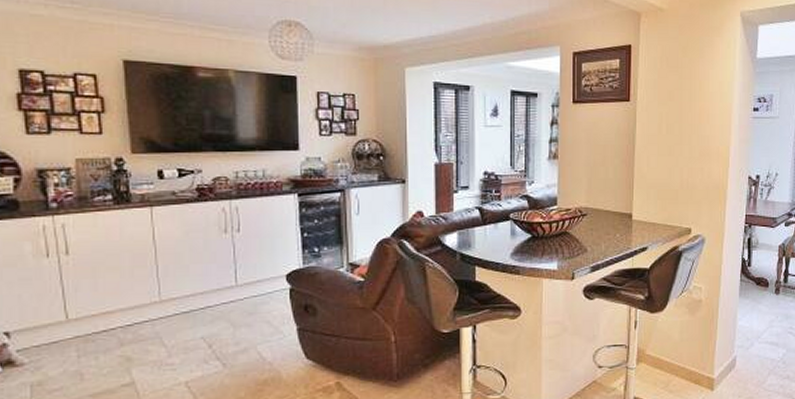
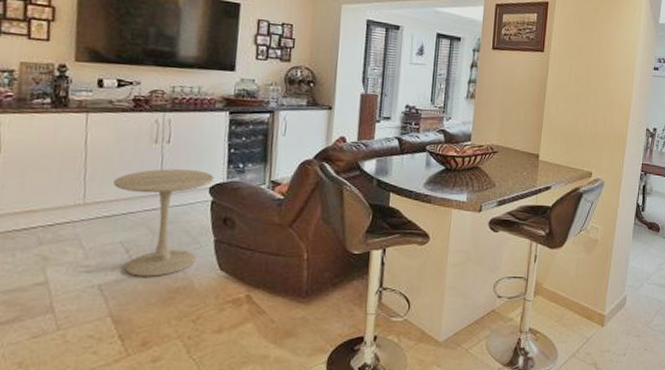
side table: none [188,258,289,371] -> present [114,169,214,277]

